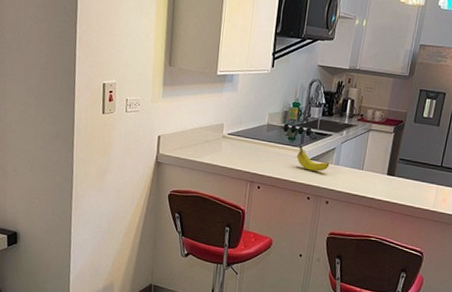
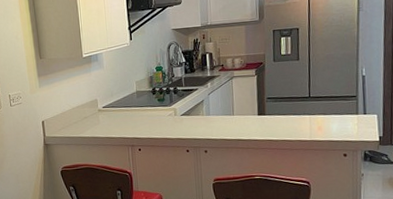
fruit: present [297,144,330,172] -> none [169,104,201,126]

